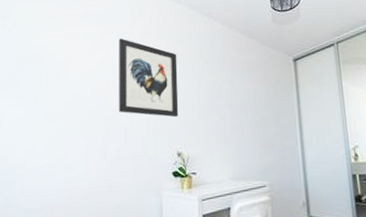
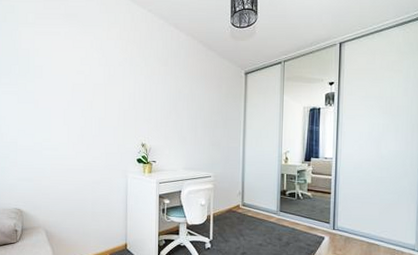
wall art: present [118,38,179,118] -> none [94,40,146,114]

